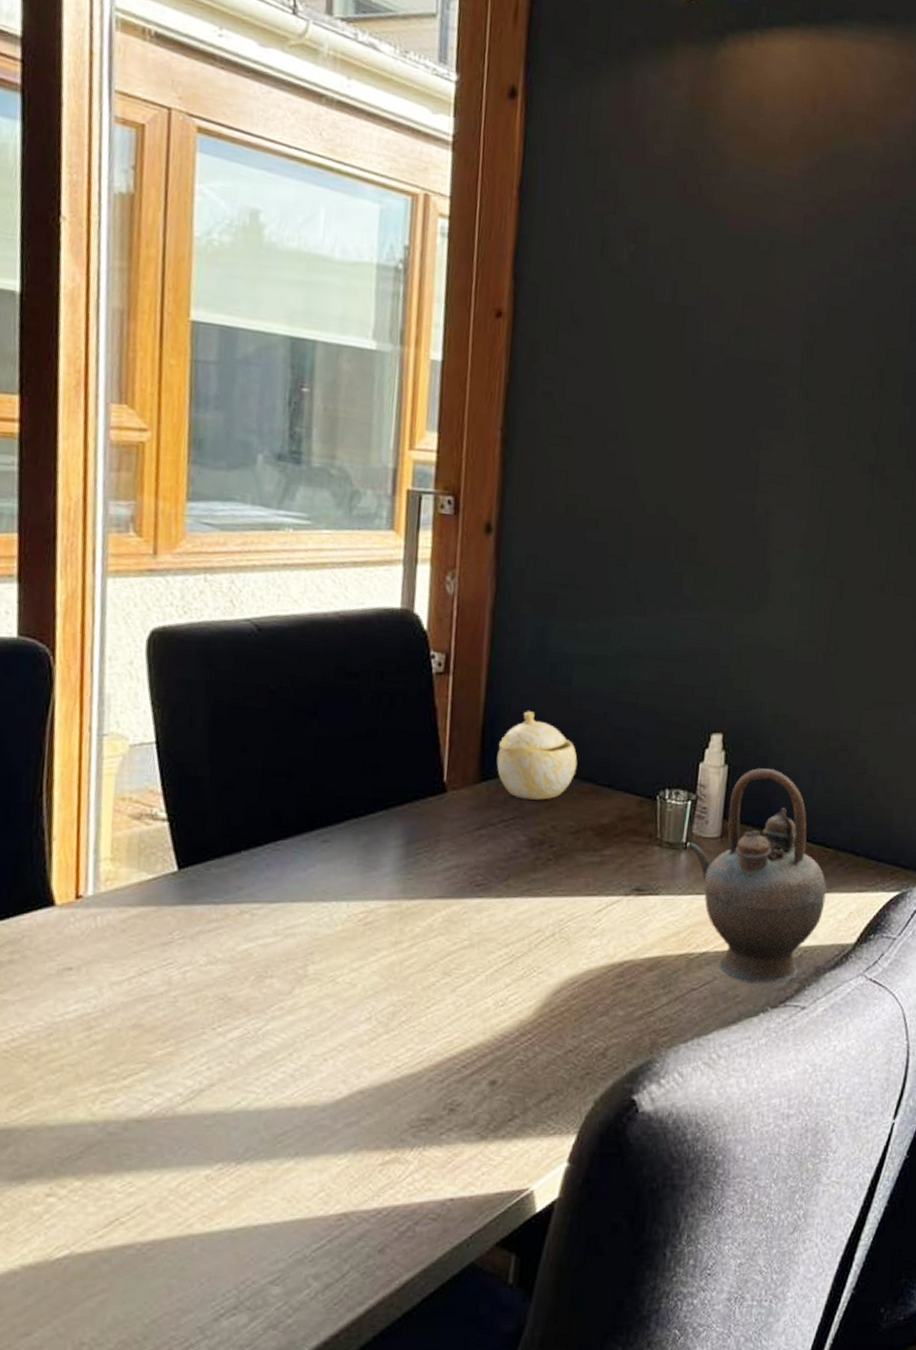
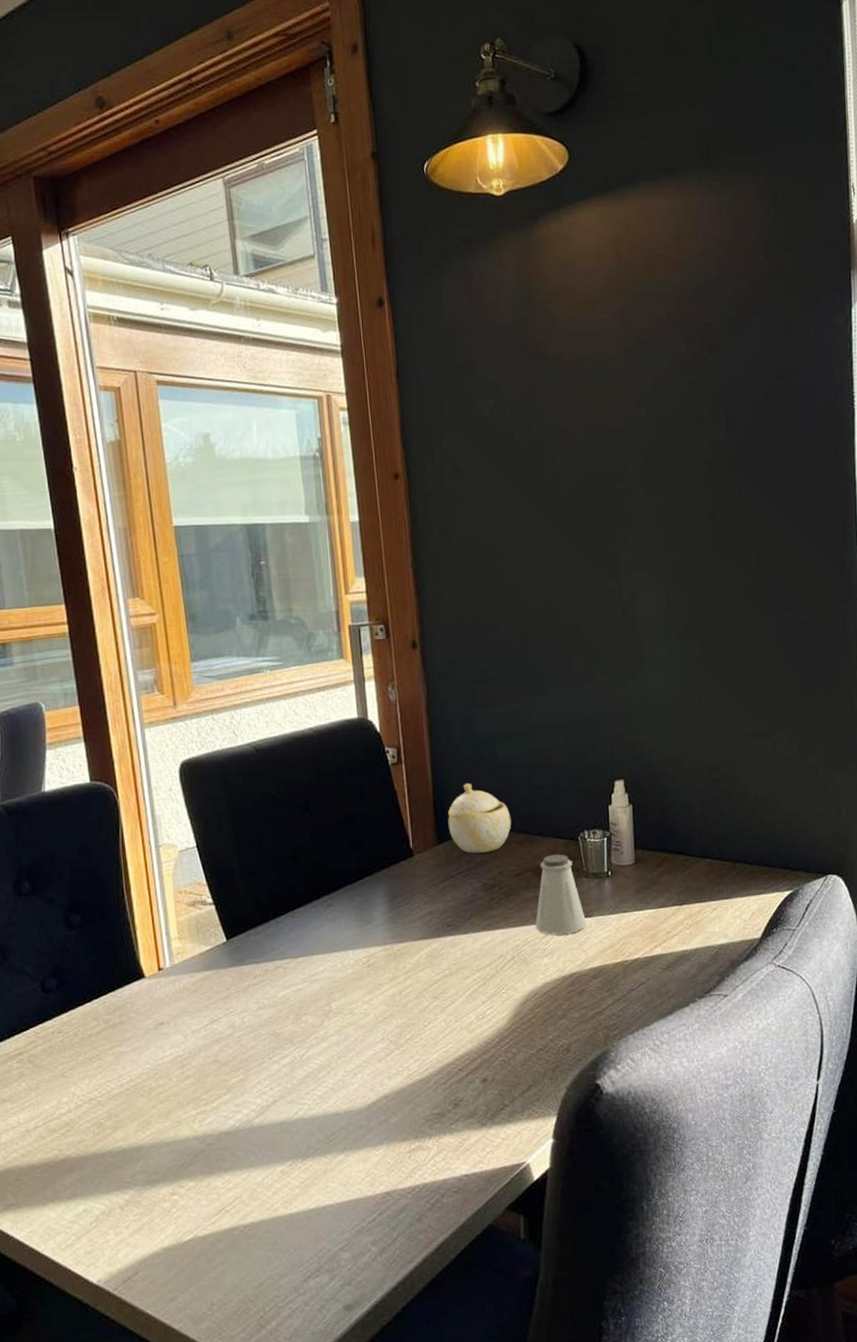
saltshaker: none [587,813,651,913] -> present [535,854,586,935]
teapot: present [685,768,827,984] -> none [607,803,731,980]

